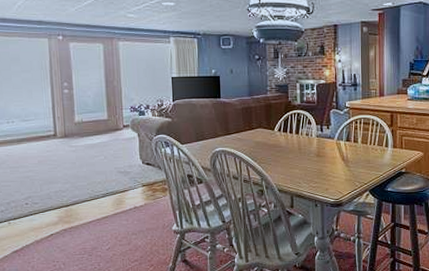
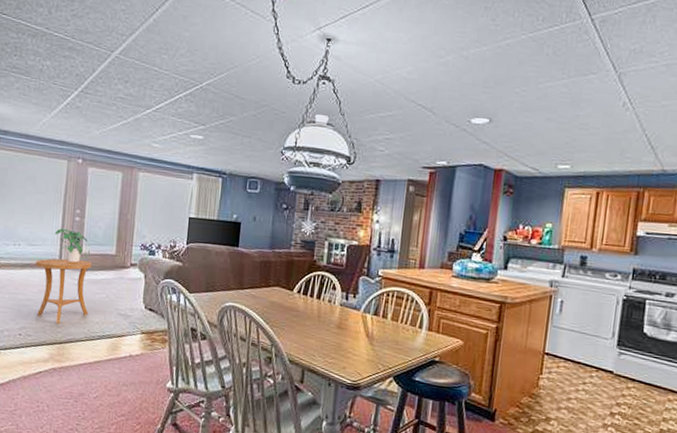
side table: none [31,128,90,189] -> present [35,258,93,324]
potted plant: none [46,101,80,132] -> present [54,228,88,263]

